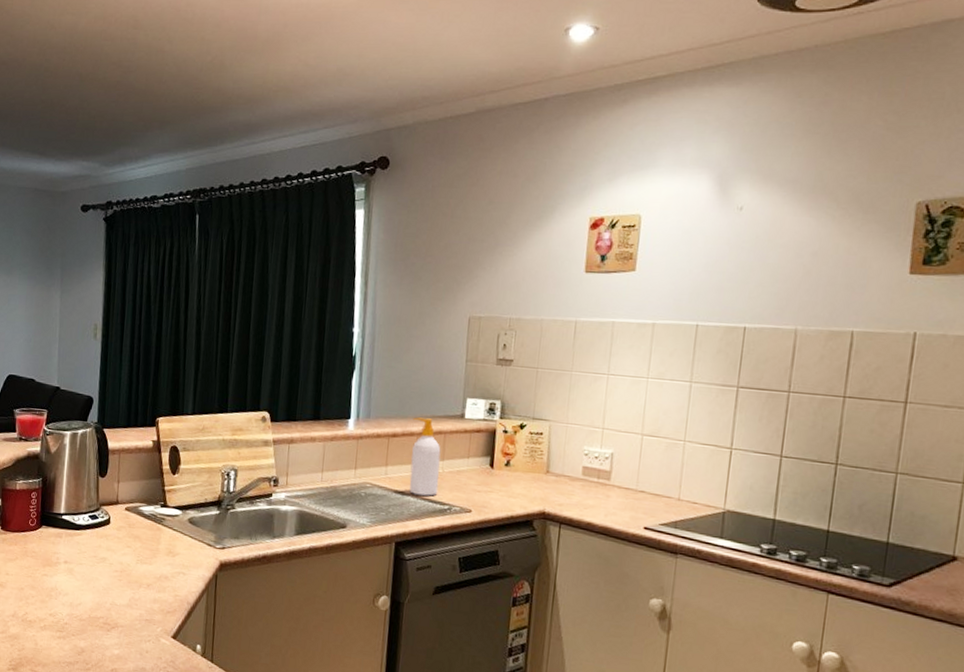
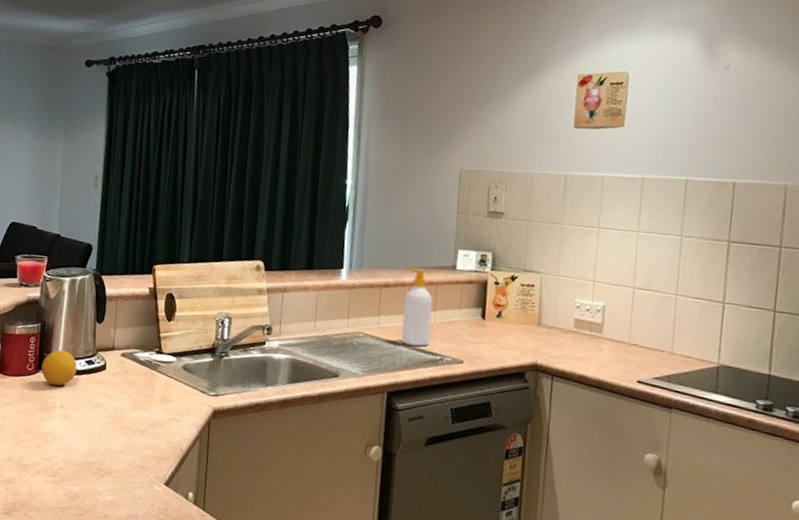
fruit: none [43,505,80,542] -> present [41,350,77,386]

